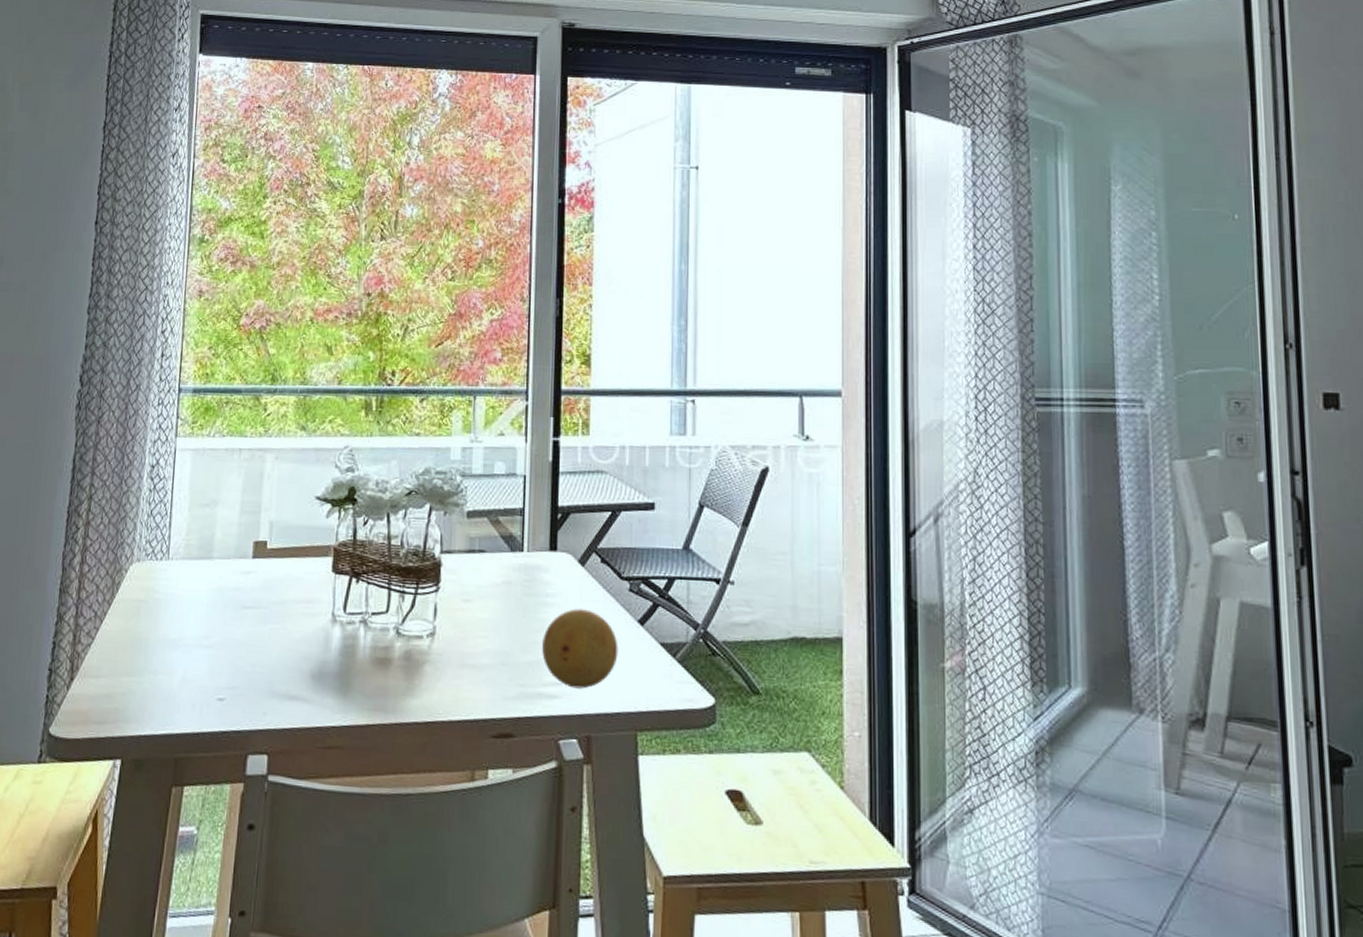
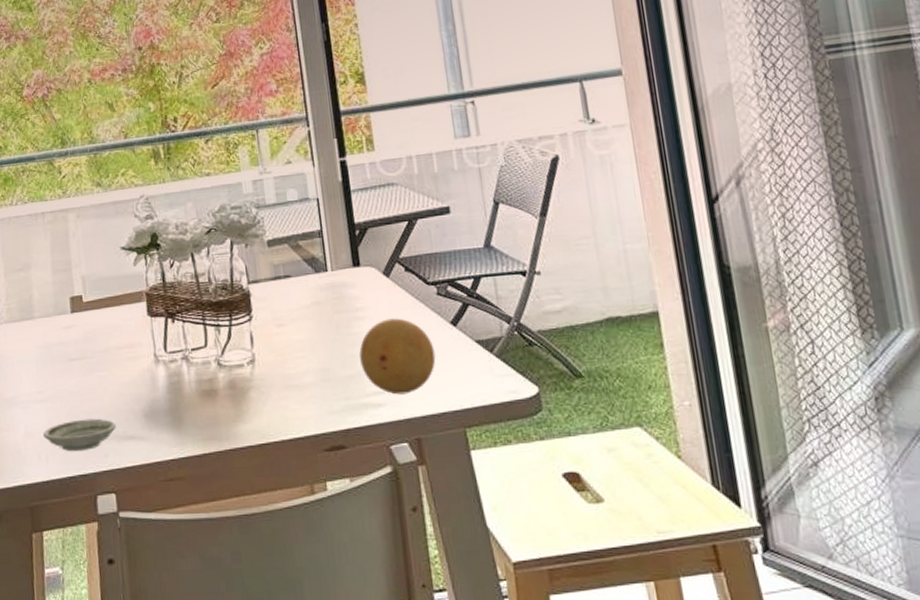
saucer: none [202,671,280,706] -> present [43,418,116,452]

